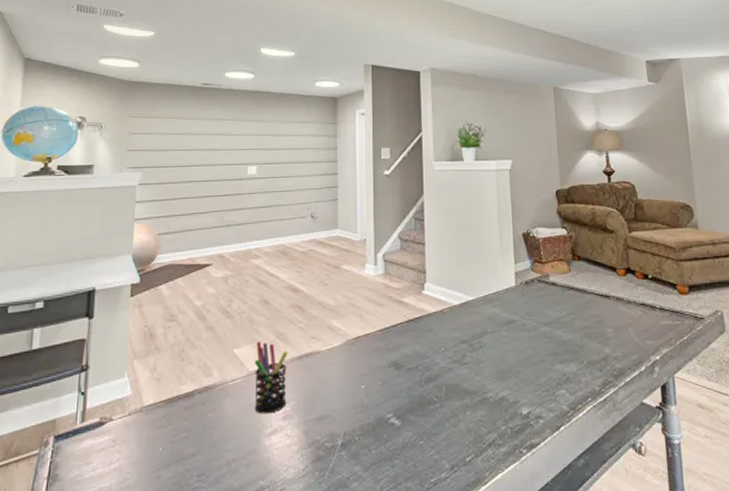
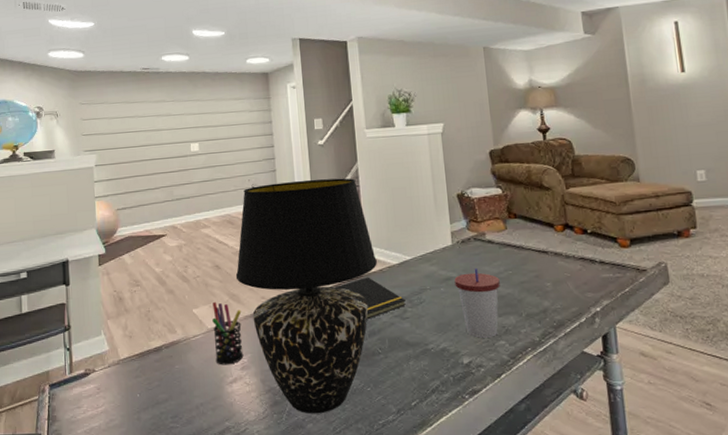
table lamp: none [285,211,438,471] -> present [235,178,377,414]
notepad: none [391,317,465,365] -> present [334,277,406,320]
cup: none [516,310,562,387] -> present [454,267,500,338]

